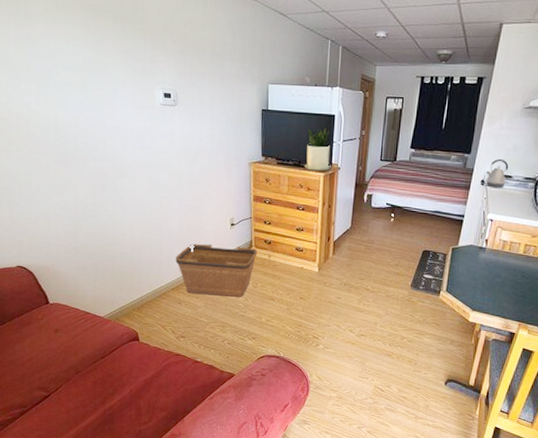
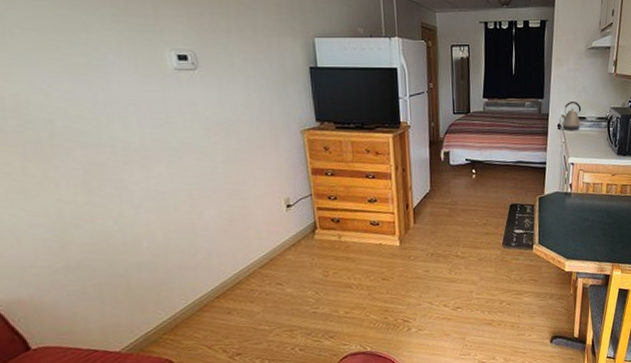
bicycle basket: present [175,244,258,297] -> none [217,230,324,299]
planter: present [304,127,332,171] -> none [368,83,401,132]

